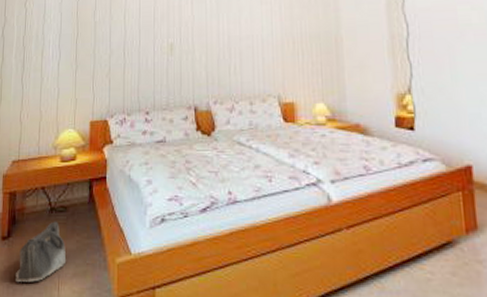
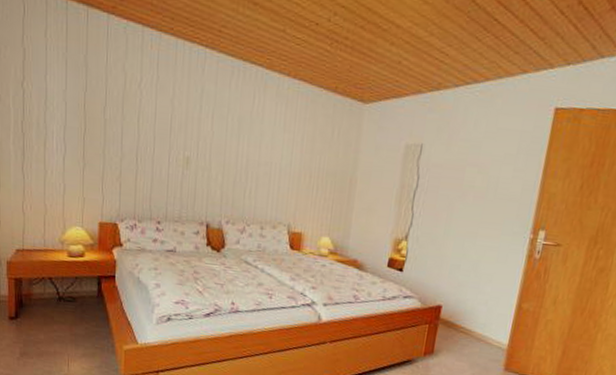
saddlebag: present [16,221,67,282] -> none [26,308,76,357]

